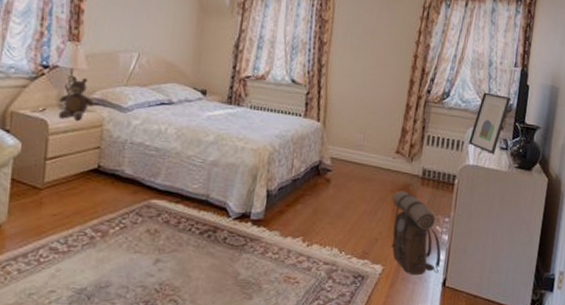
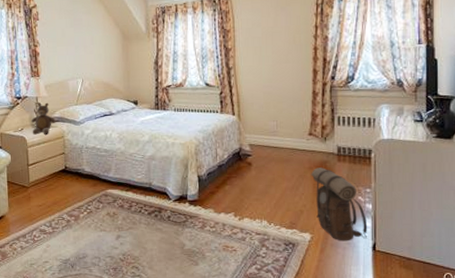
picture frame: present [468,92,512,154] -> none [379,71,420,127]

